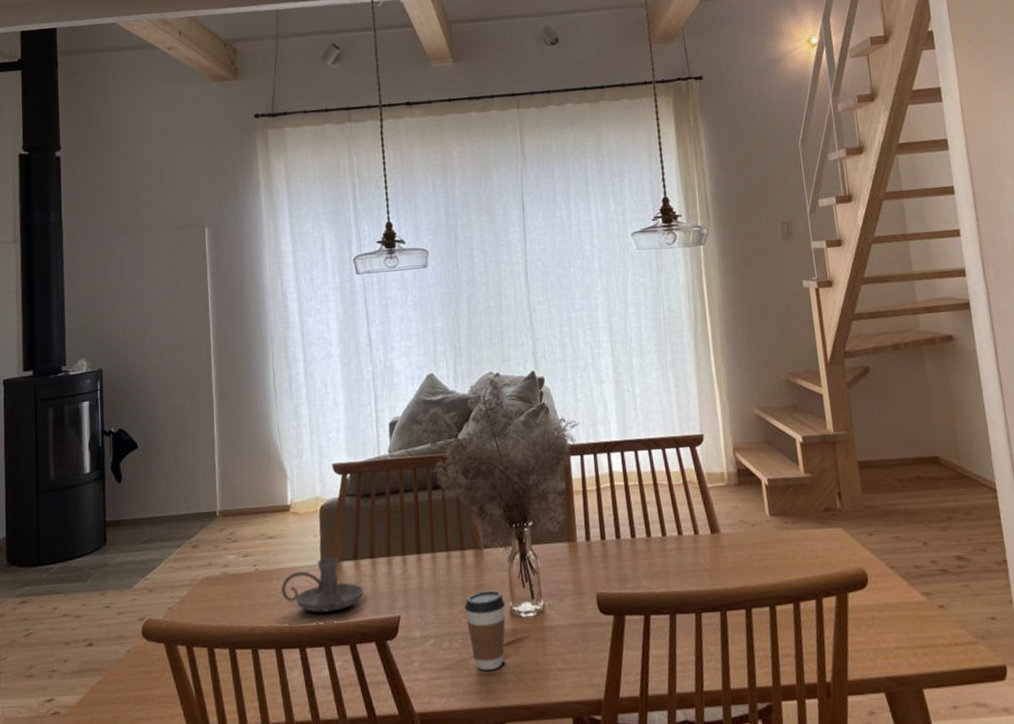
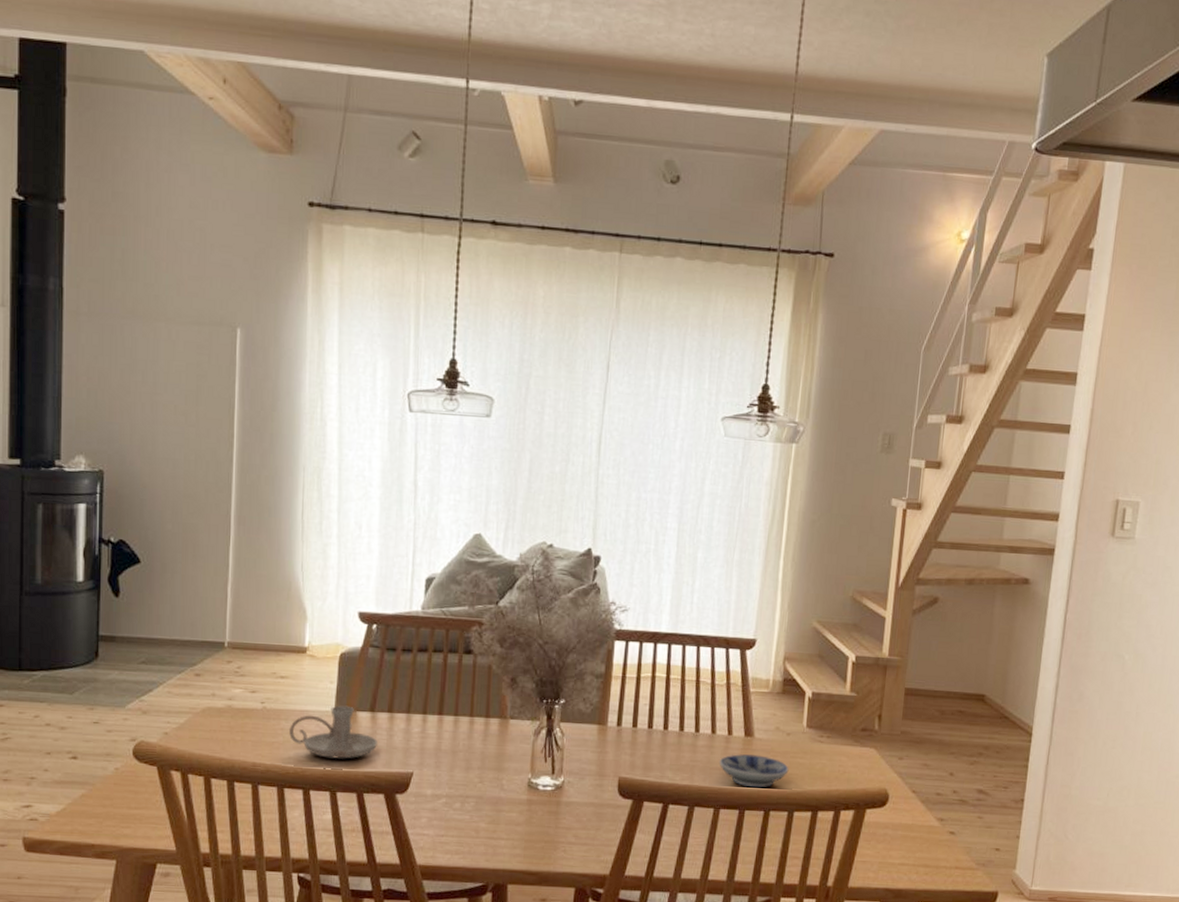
coffee cup: present [464,590,506,671] -> none [481,760,524,835]
bowl: none [691,551,762,586] -> present [719,754,789,788]

